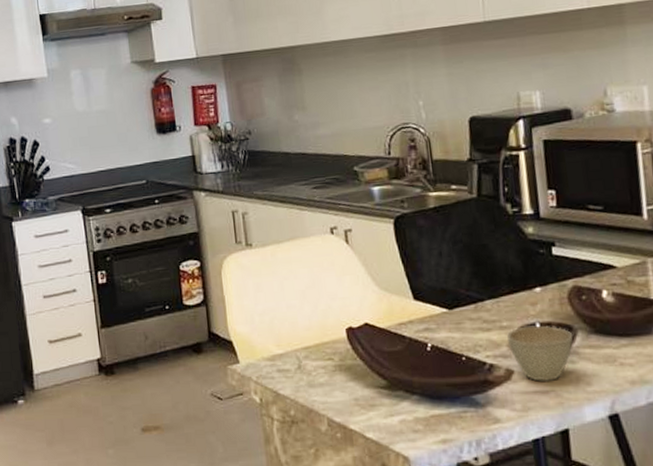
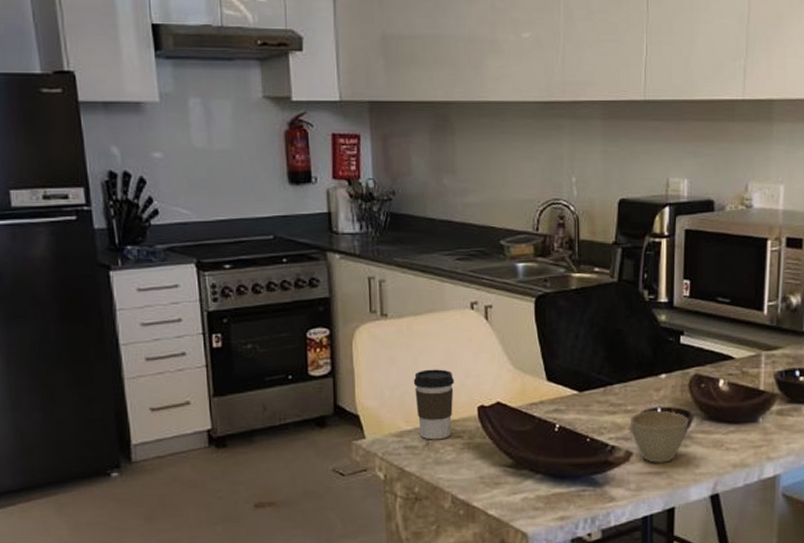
coffee cup: none [281,293,322,363] -> present [413,369,454,440]

